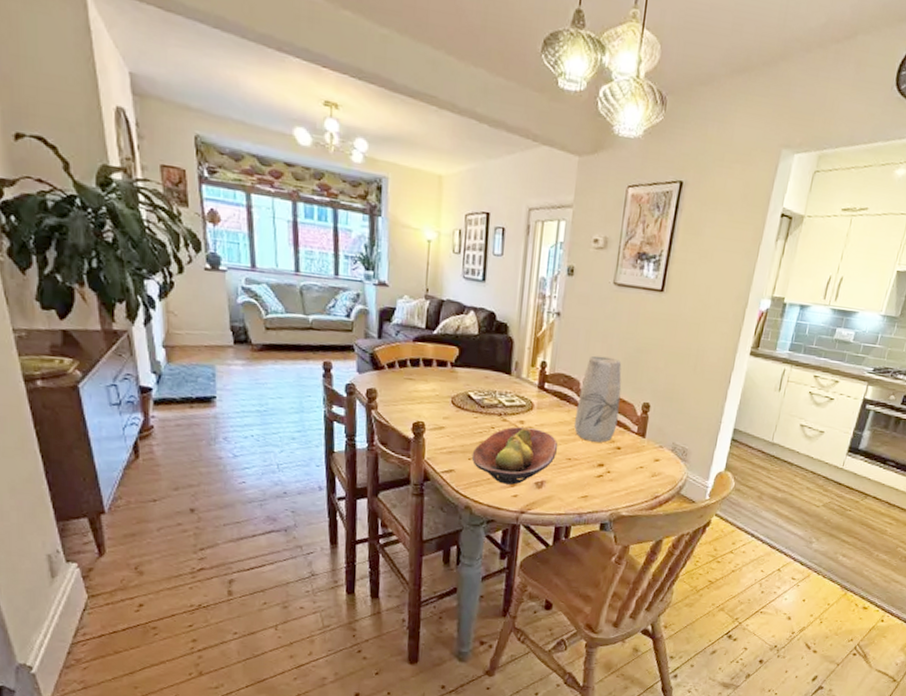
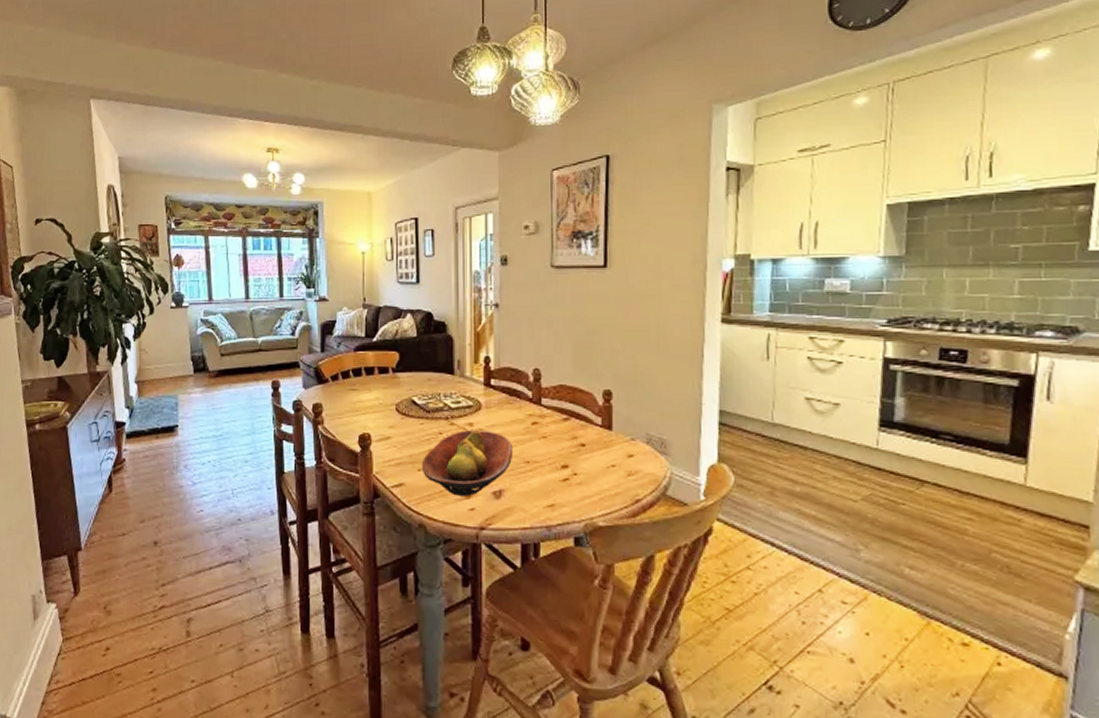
vase: present [574,355,622,442] -> none [529,344,577,440]

